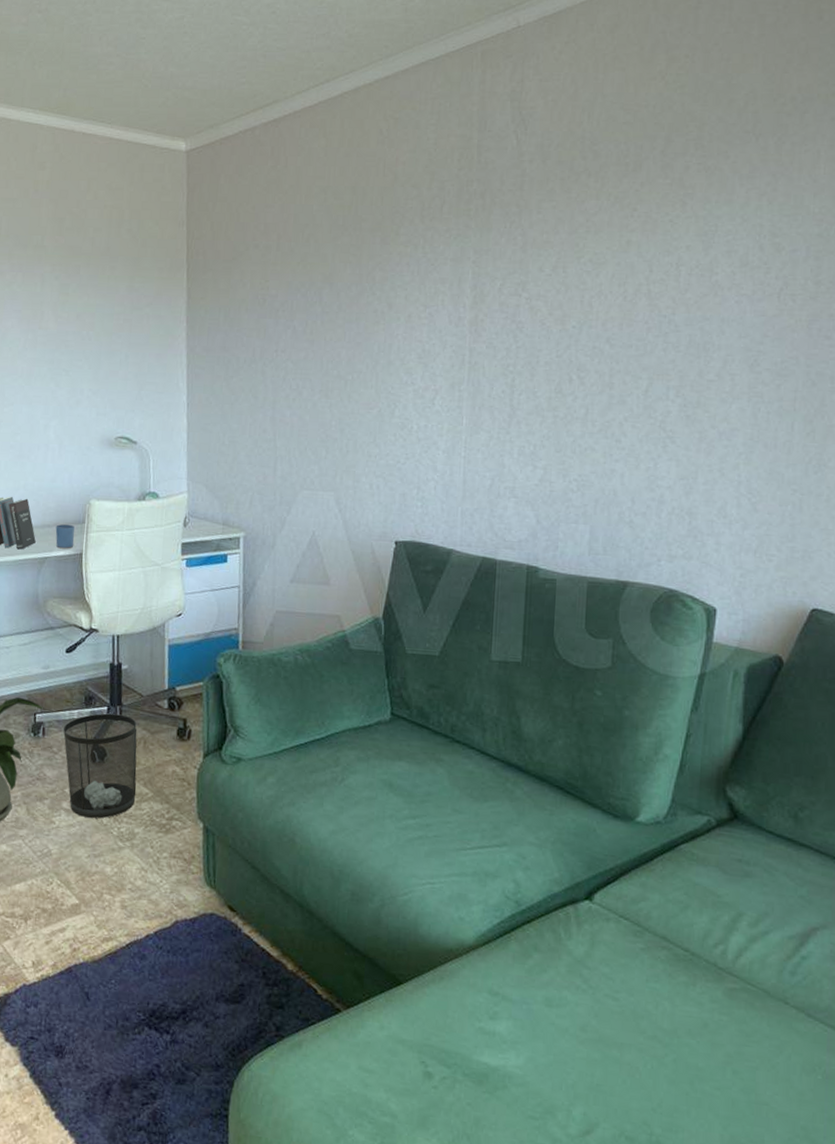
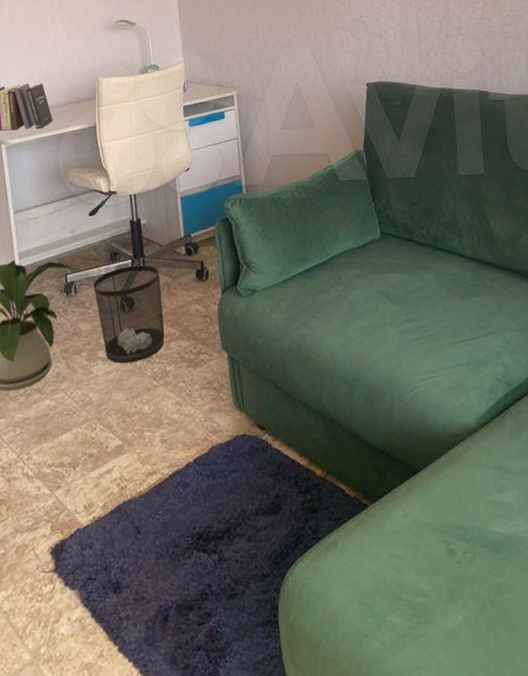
mug: present [55,524,75,549] -> none [70,102,88,124]

